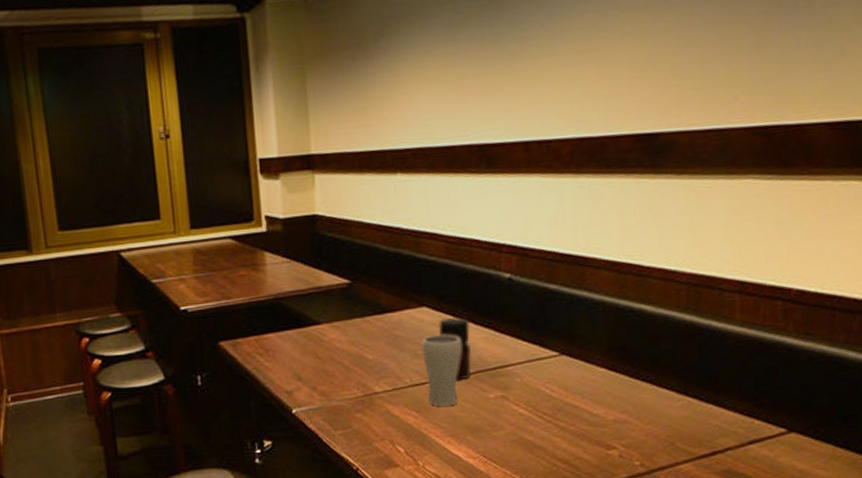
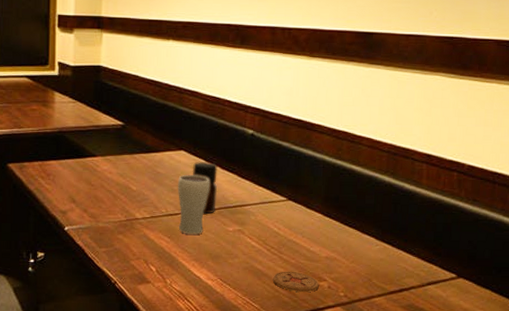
coaster: none [549,440,607,464] -> present [273,271,319,292]

